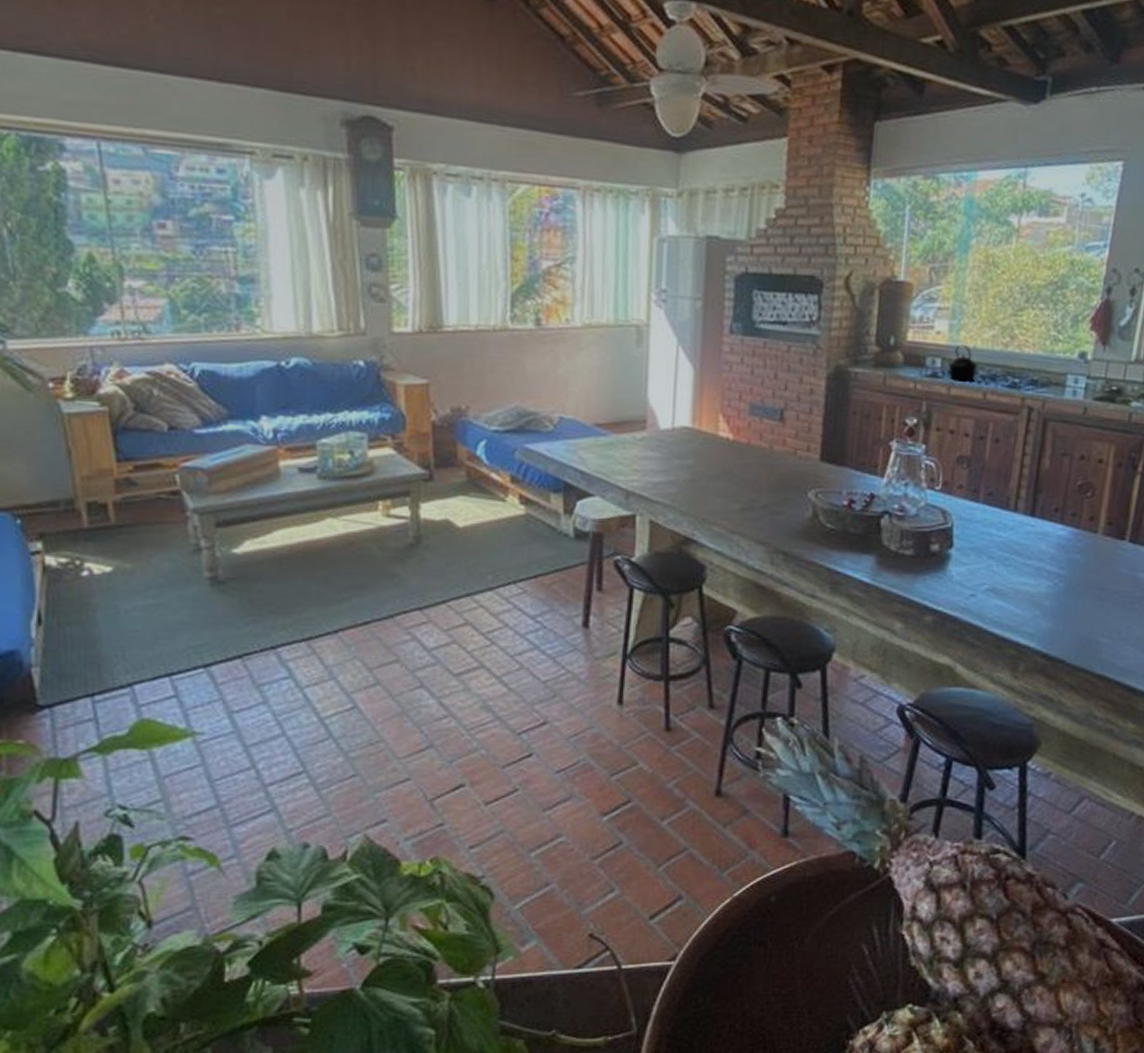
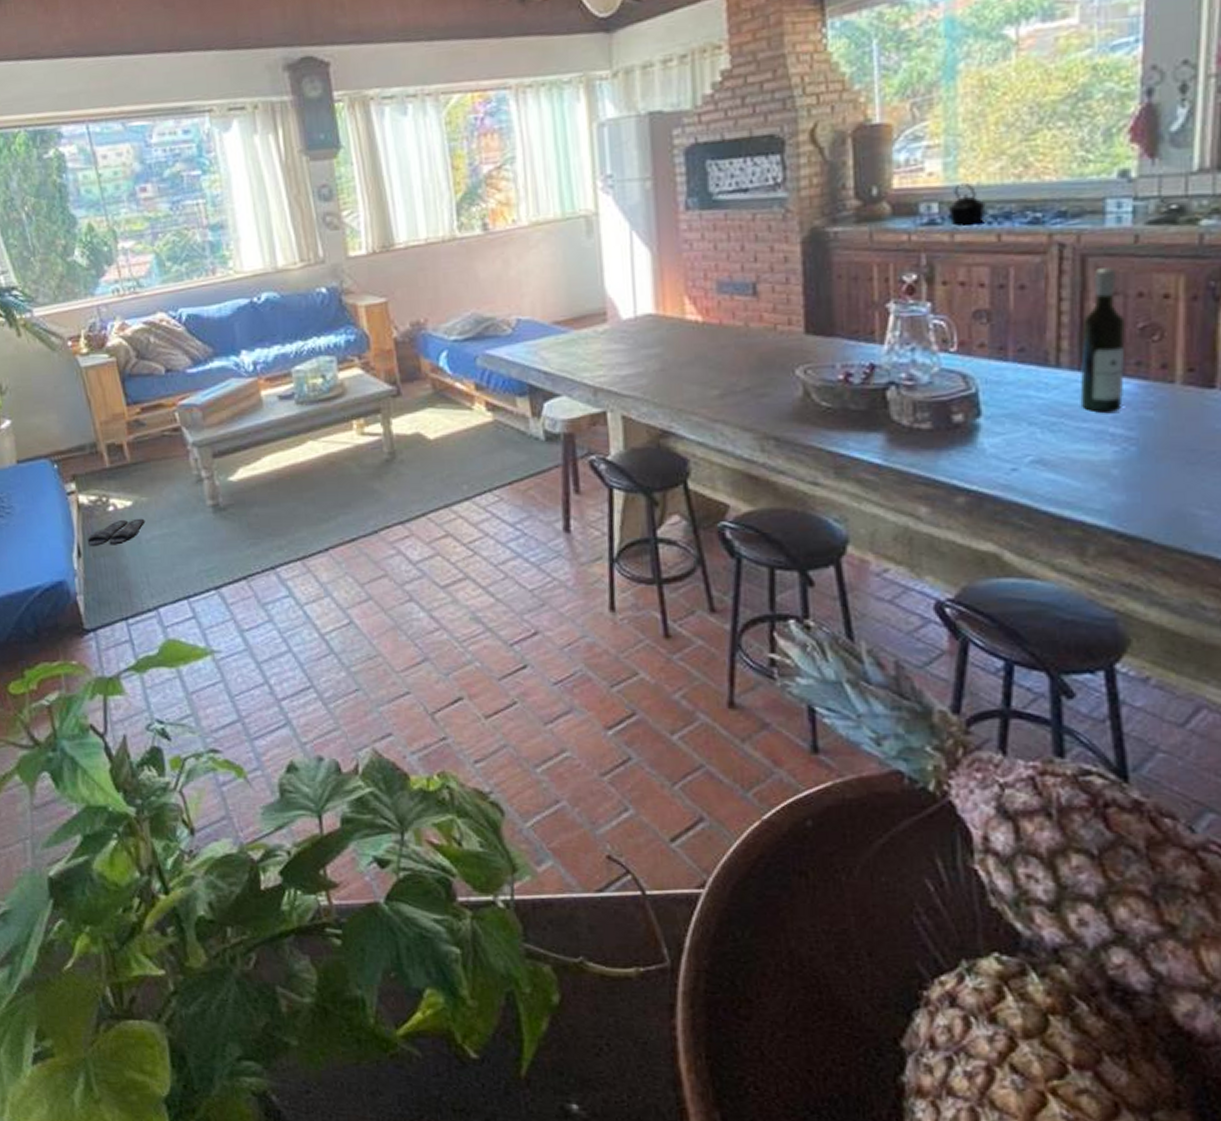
slippers: none [51,586,127,614] -> present [87,518,145,546]
bottle: none [1028,432,1069,553] -> present [1080,267,1125,412]

